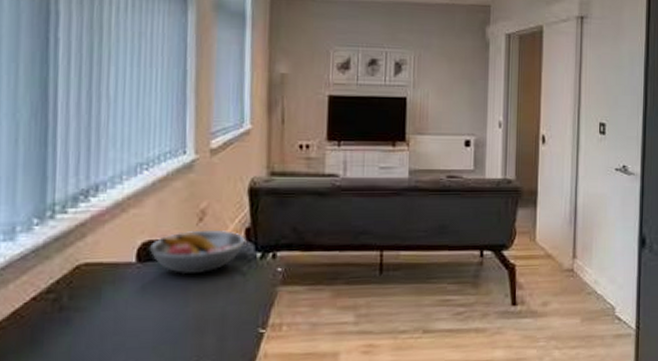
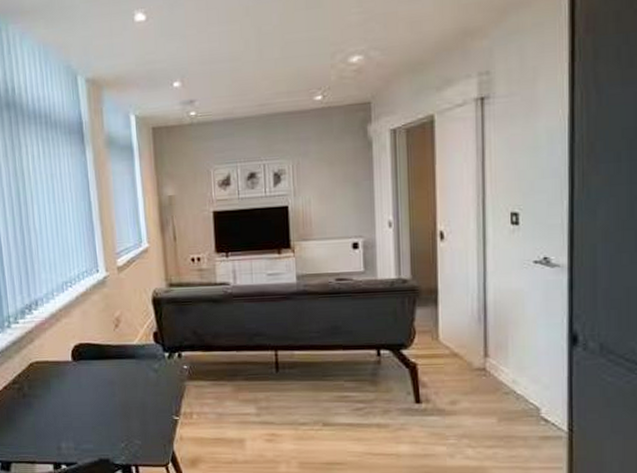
fruit bowl: present [148,230,245,275] -> none [80,334,154,371]

